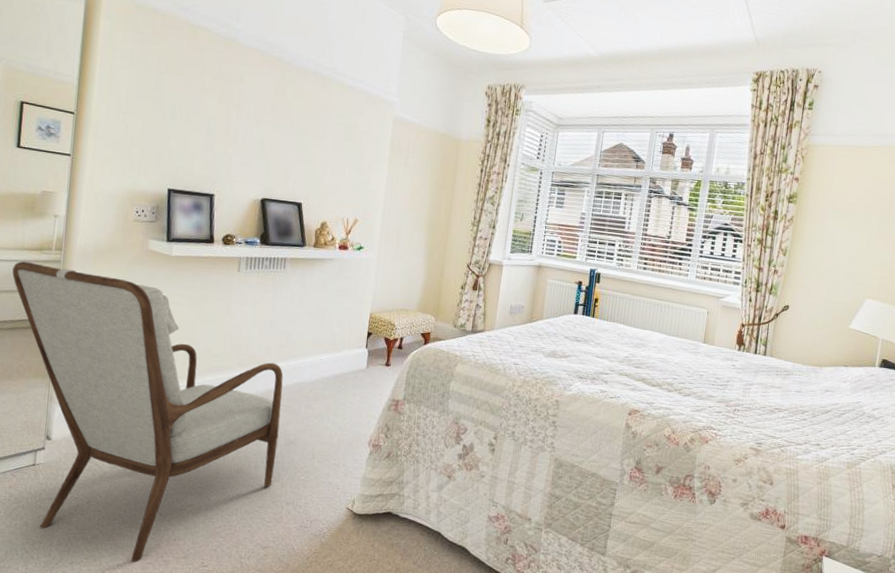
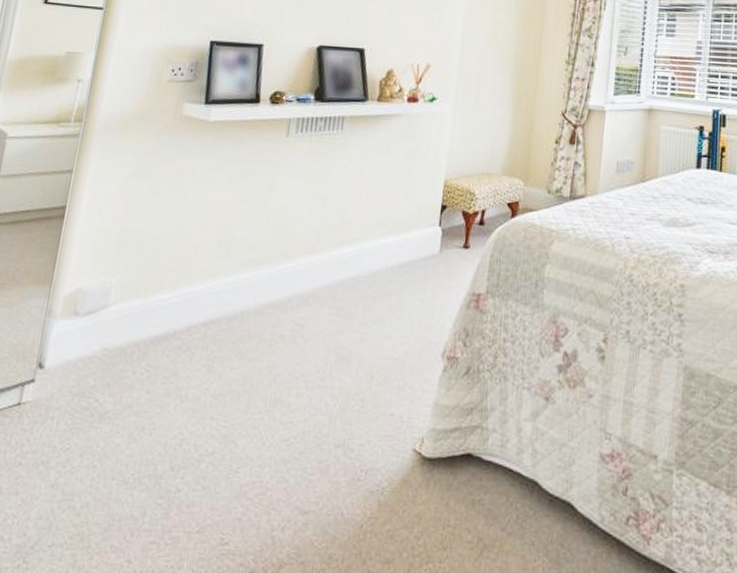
armchair: present [12,261,283,562] -> none [16,138,337,540]

